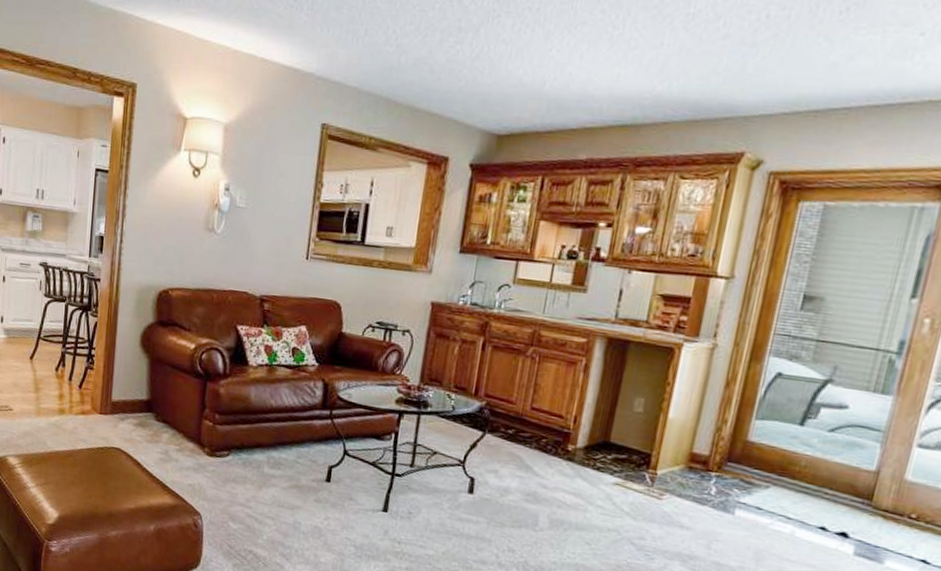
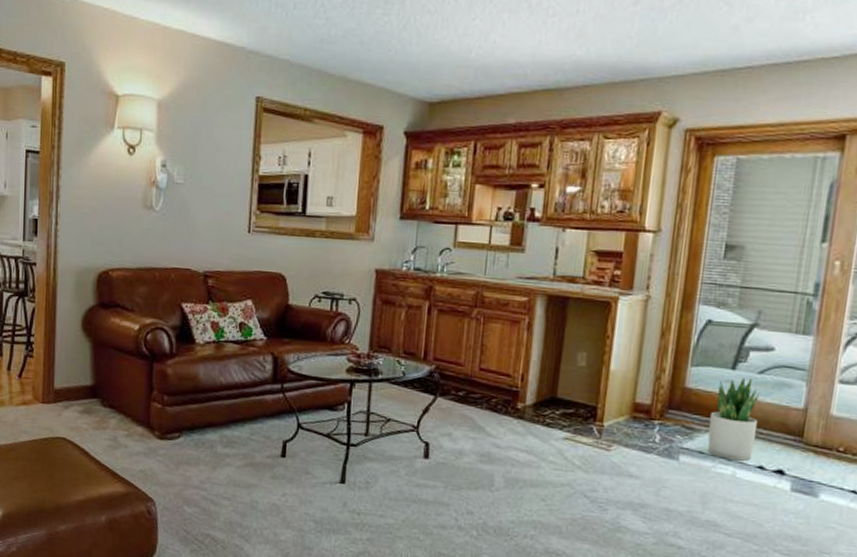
planter: none [766,434,827,521] -> present [707,378,759,461]

